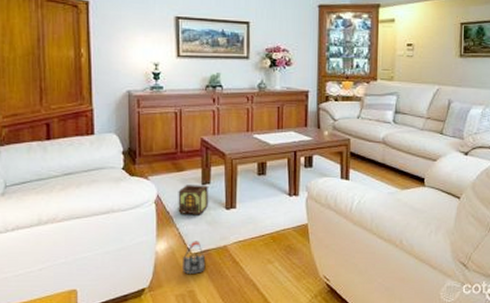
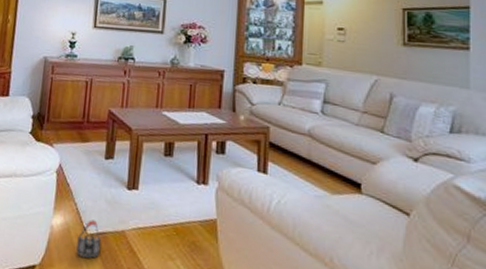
lantern: present [178,185,208,215] -> none [78,157,111,192]

